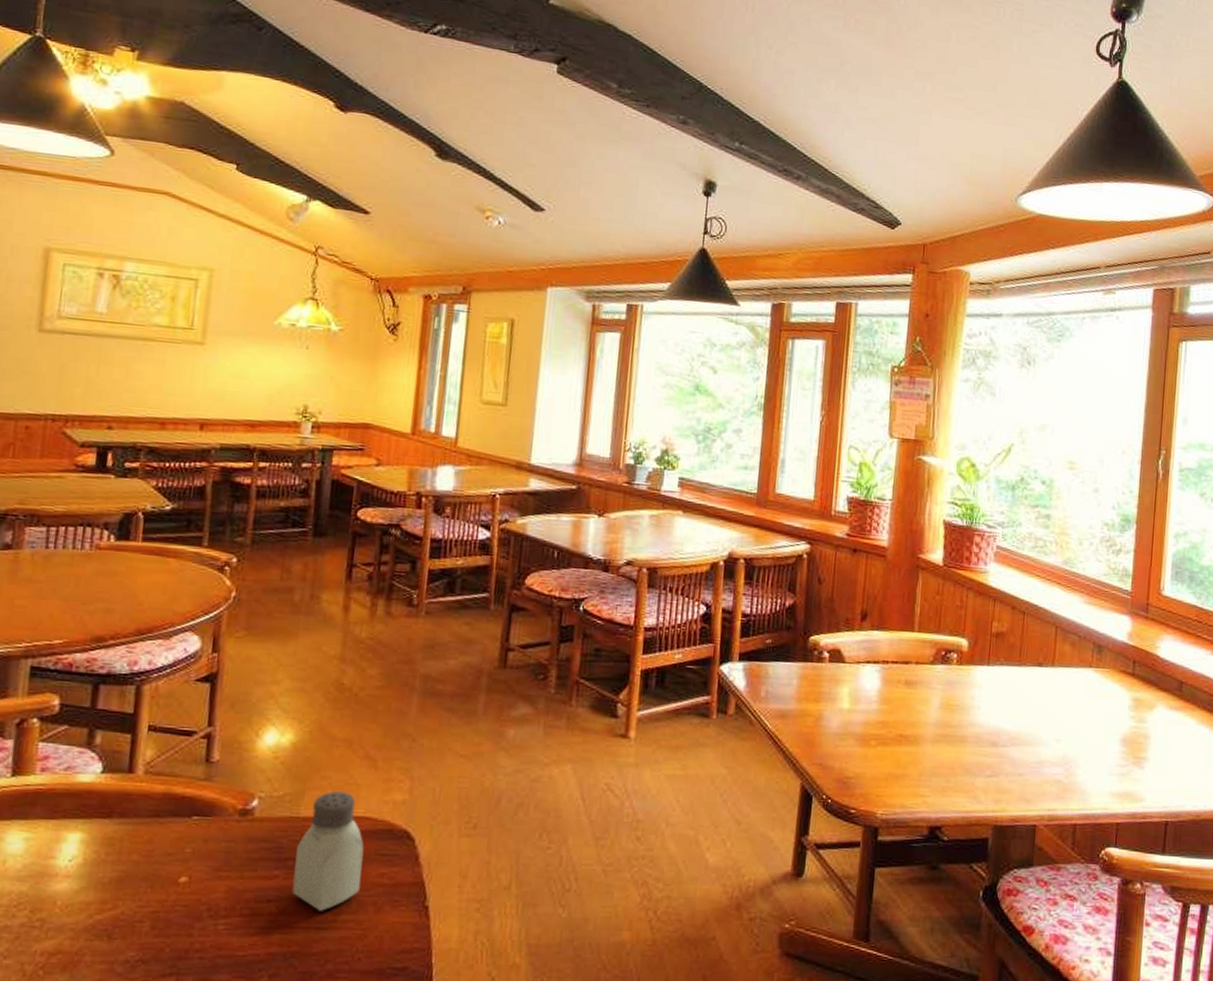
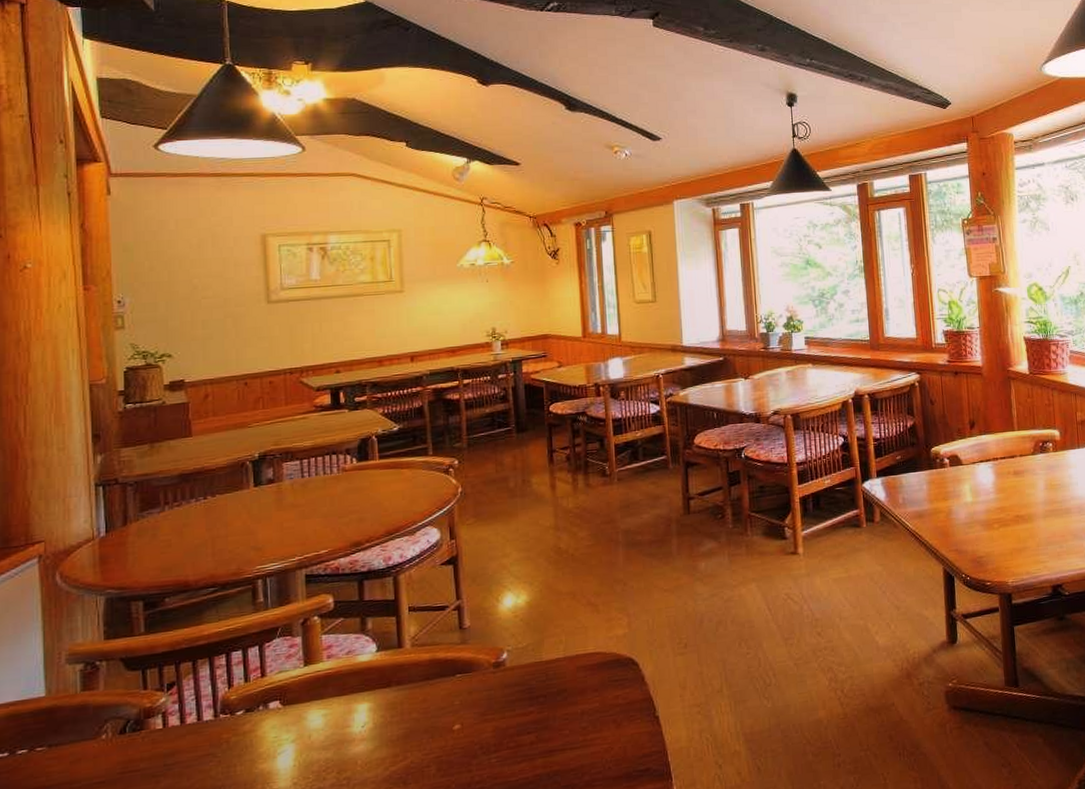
saltshaker: present [292,790,364,911] -> none [545,634,600,735]

